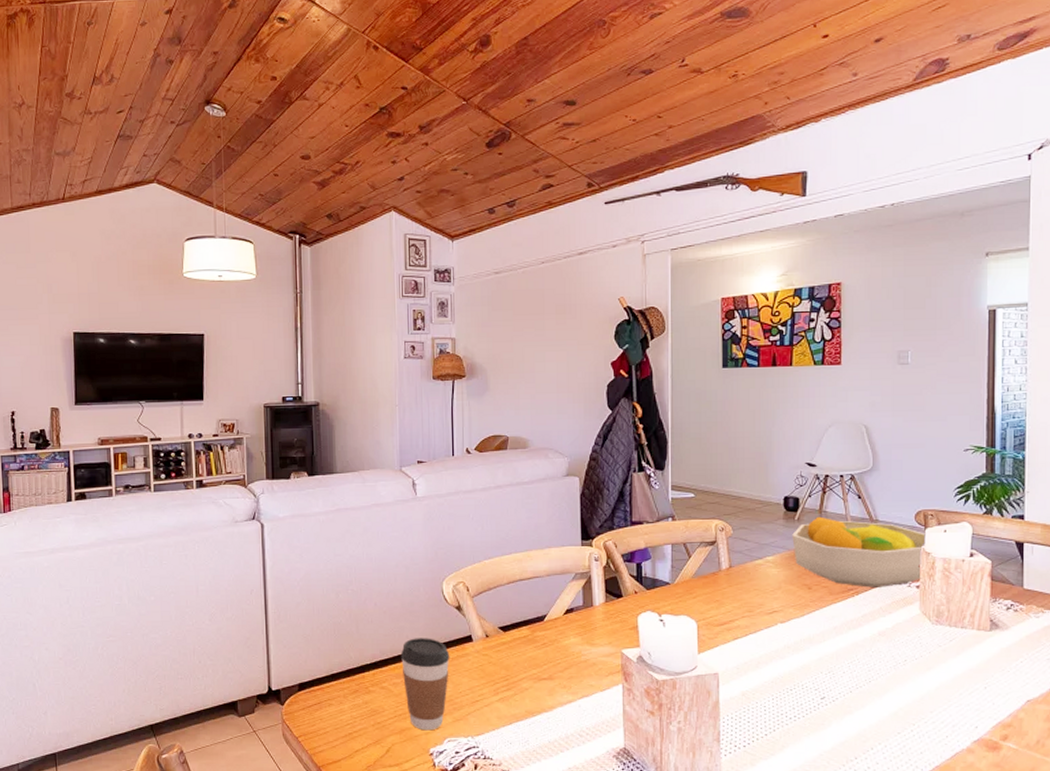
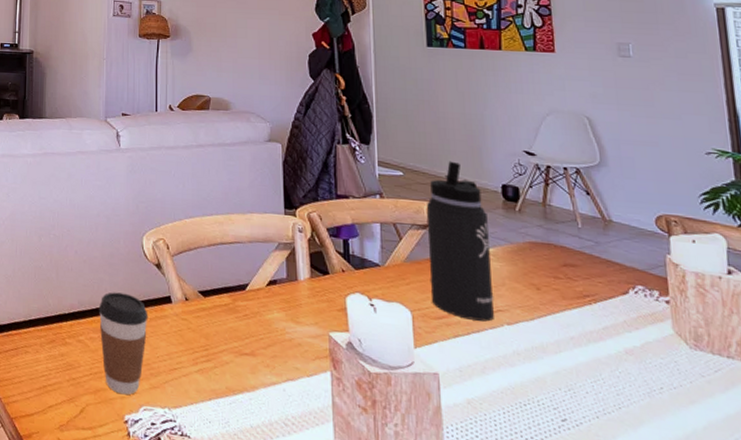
thermos bottle: none [714,479,771,623] -> present [426,161,494,322]
fruit bowl: present [792,516,926,588] -> none [514,210,672,298]

